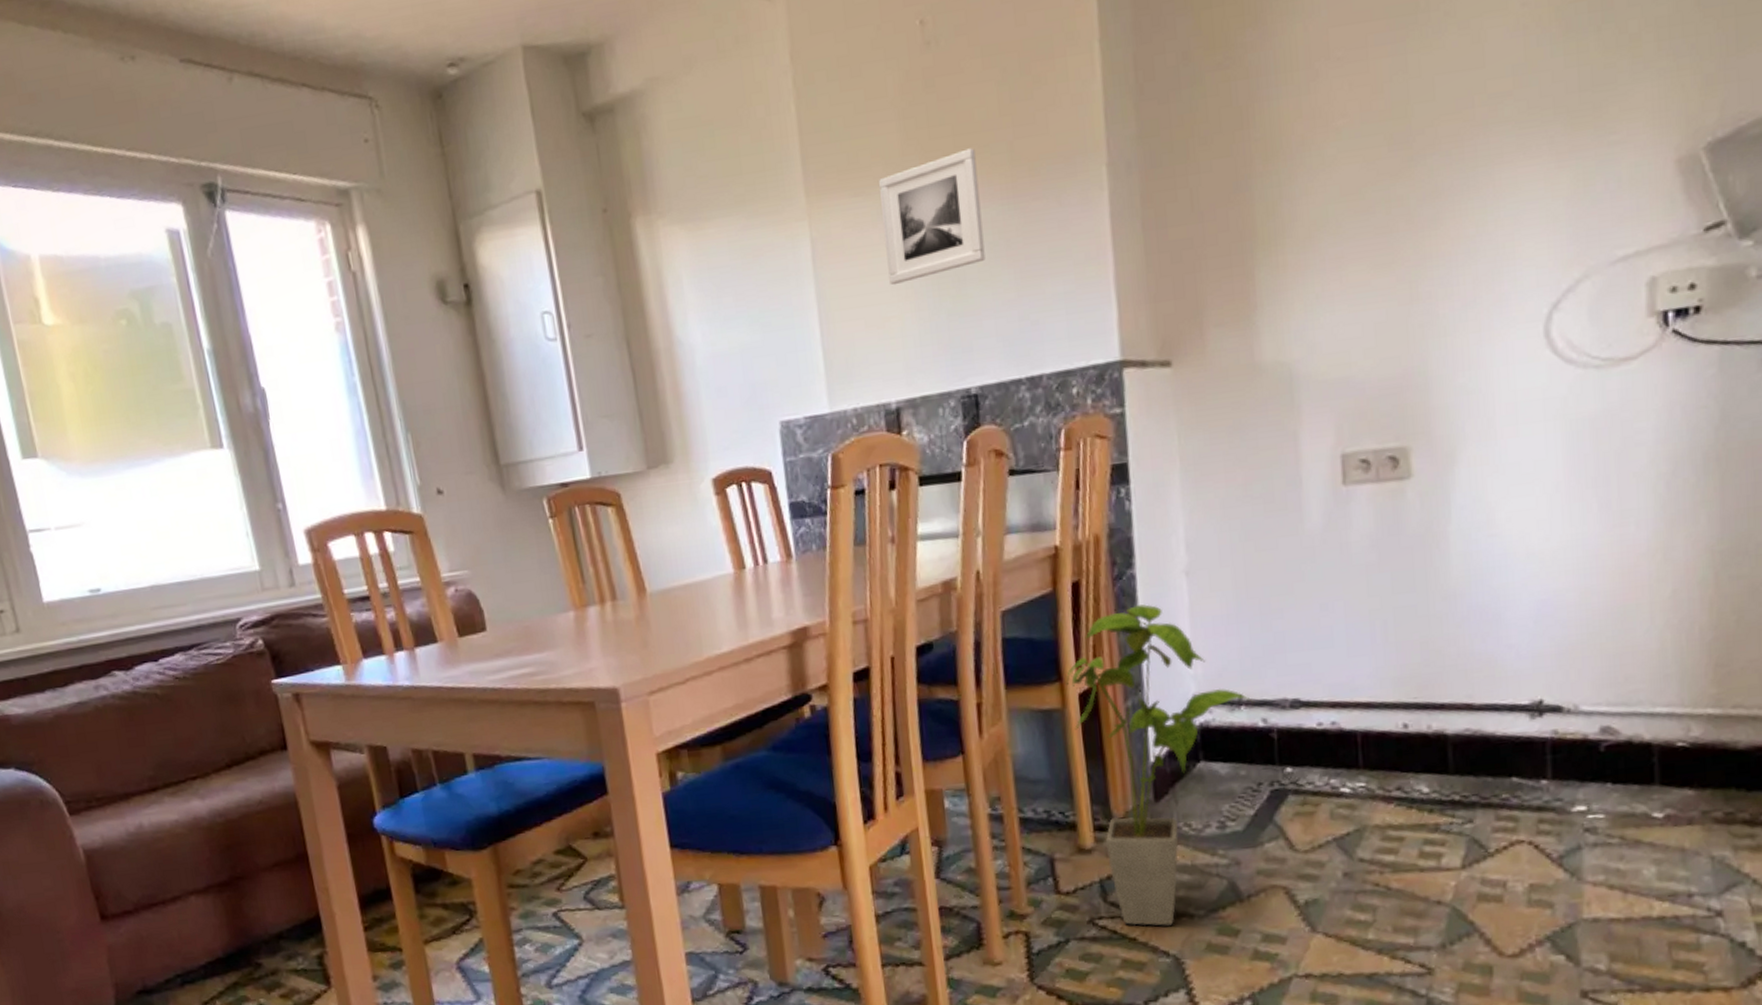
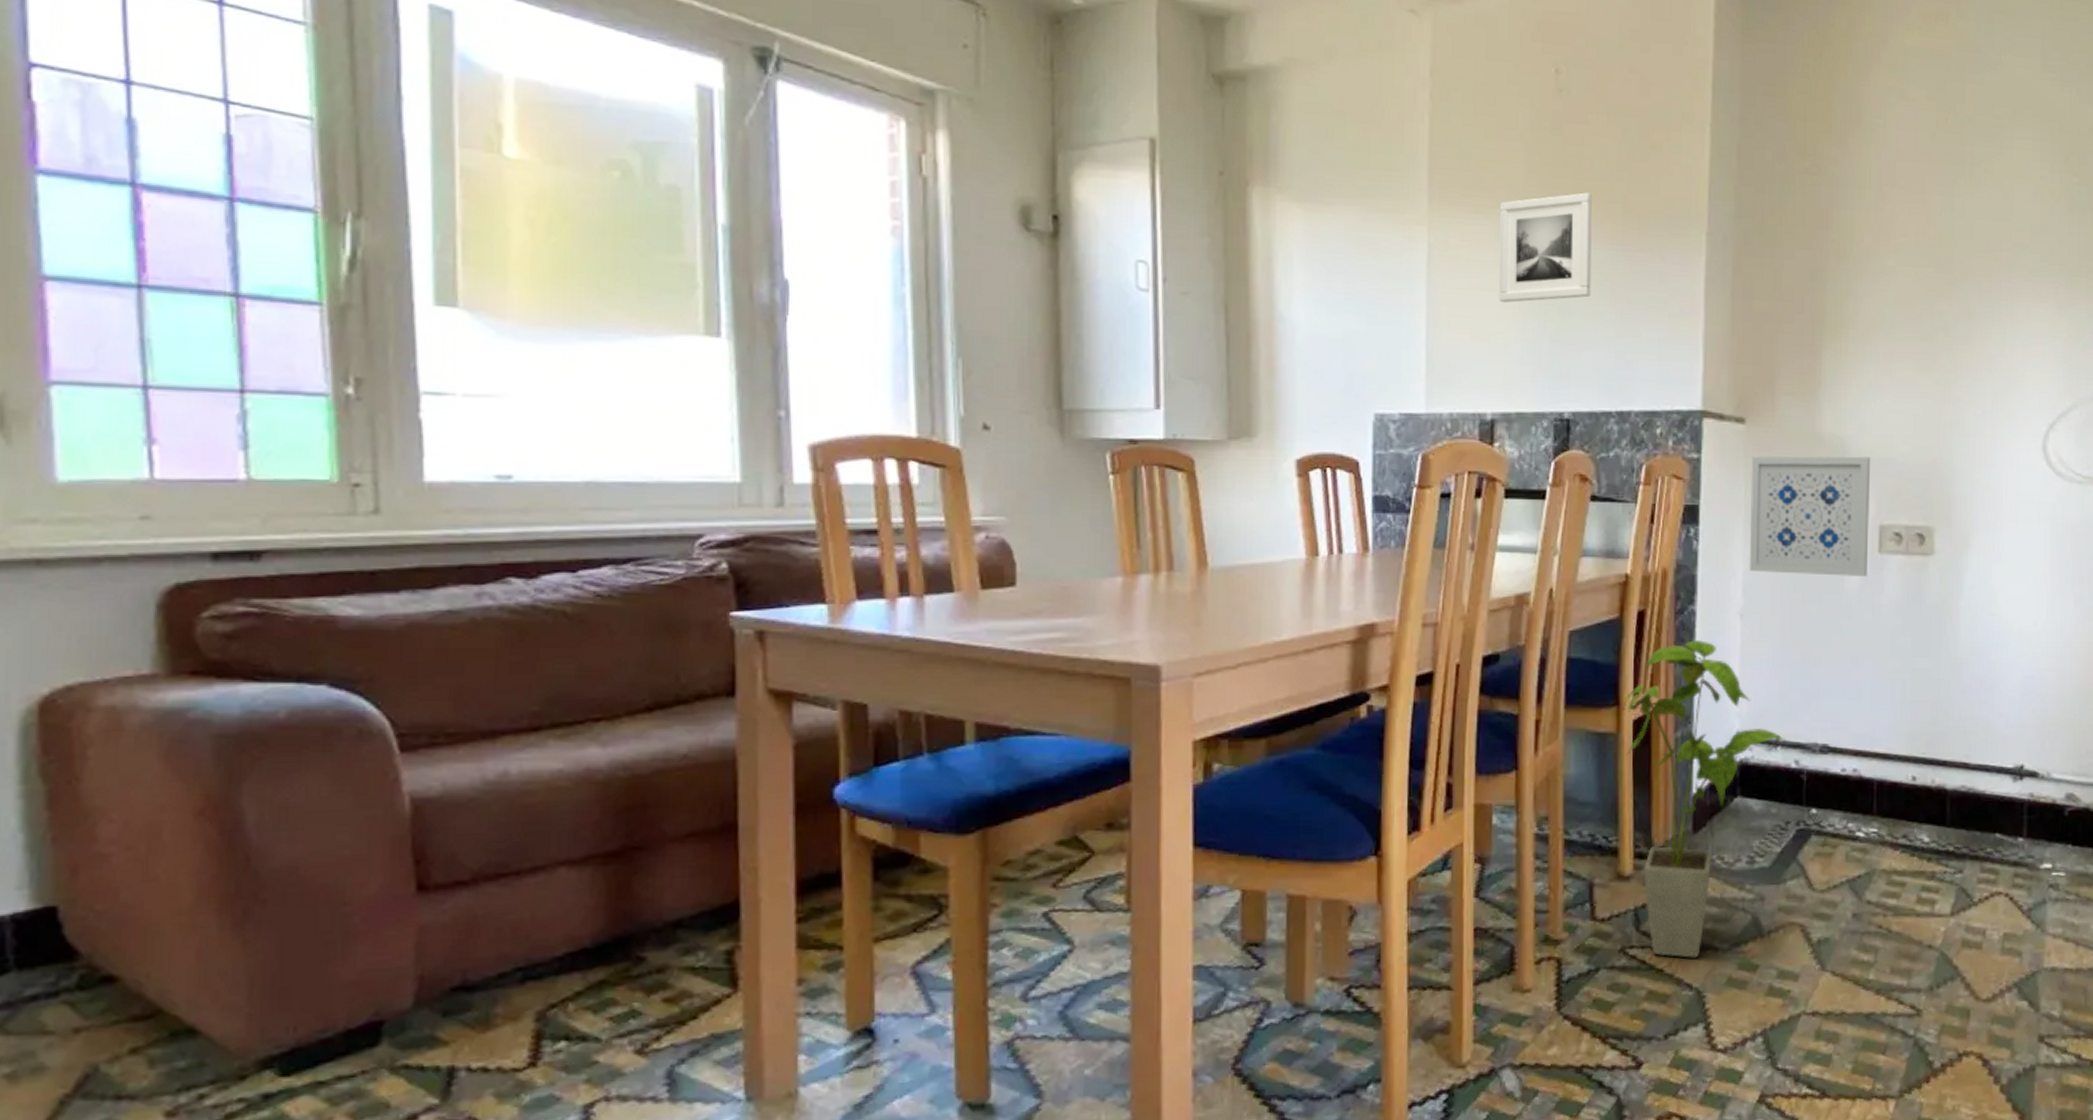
wall art: none [1182,379,1331,525] -> present [1749,456,1871,576]

